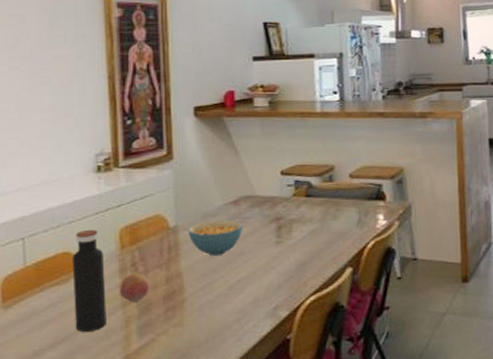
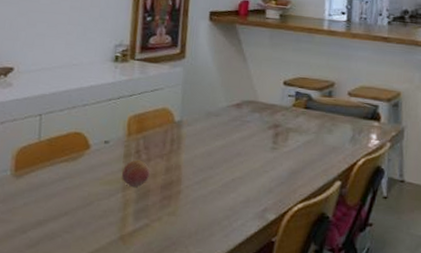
water bottle: present [72,229,106,332] -> none [77,113,111,209]
cereal bowl: present [188,220,243,257] -> none [191,120,243,154]

